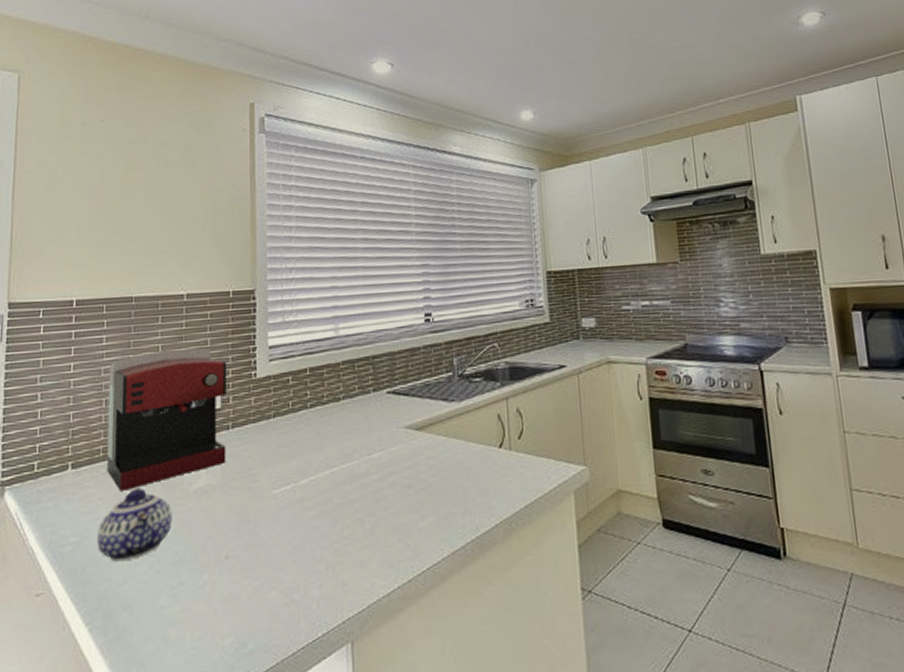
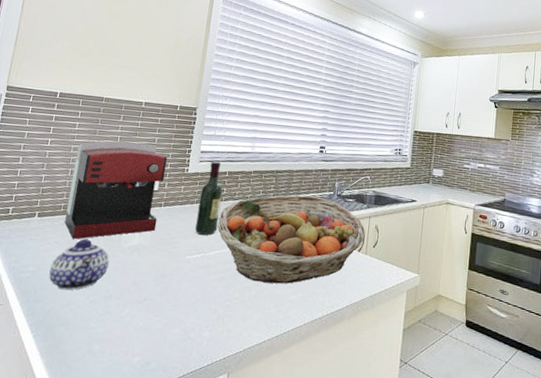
wine bottle: none [277,356,307,459] -> present [195,161,223,235]
fruit basket: none [306,382,506,511] -> present [217,194,366,284]

